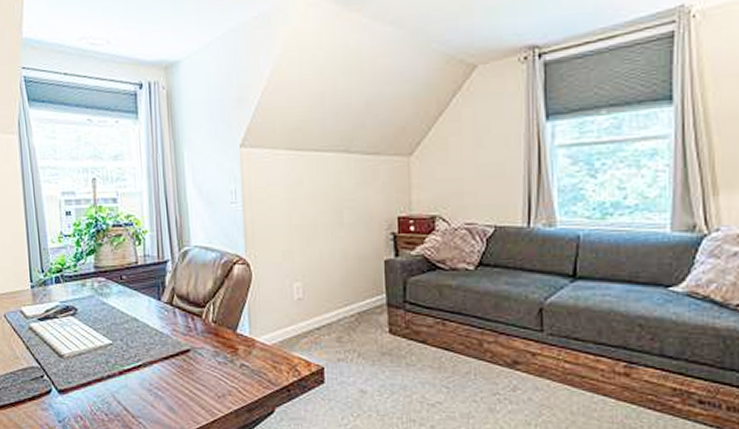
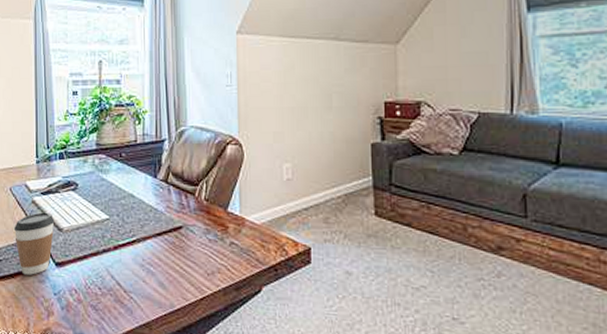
coffee cup: none [11,339,55,403] -> present [13,212,55,275]

